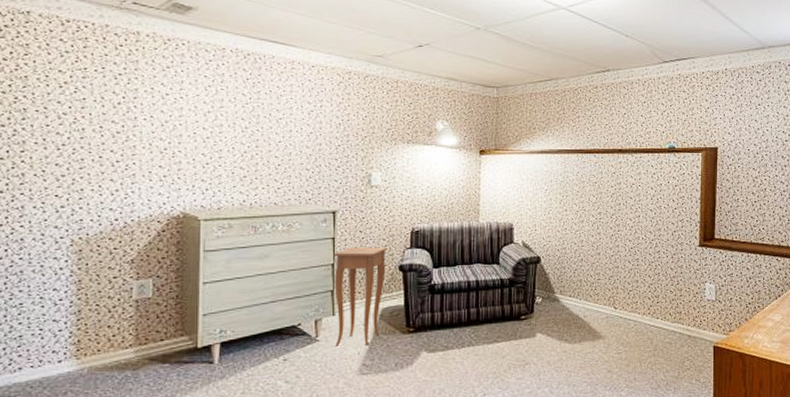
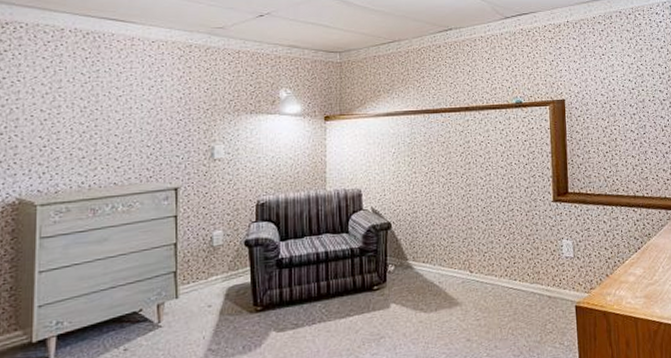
side table: present [333,247,388,347] -> none [176,222,232,332]

